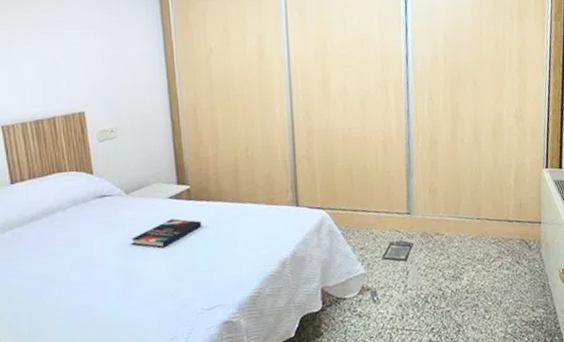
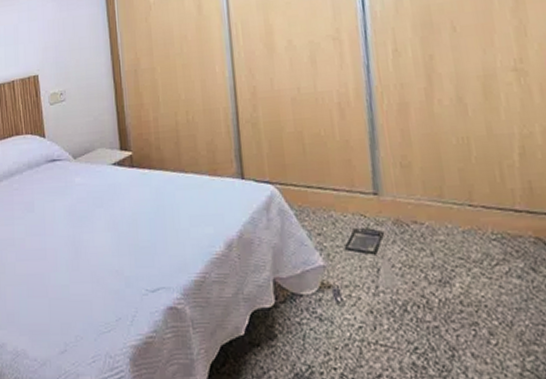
hardback book: present [132,219,202,248] -> none [79,187,144,219]

